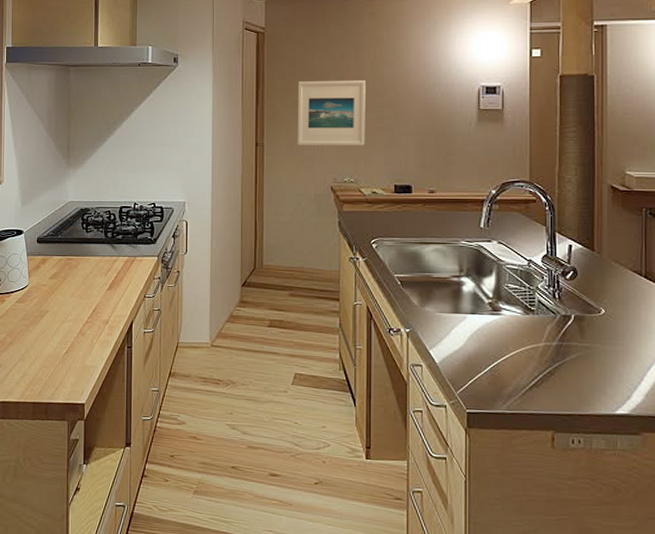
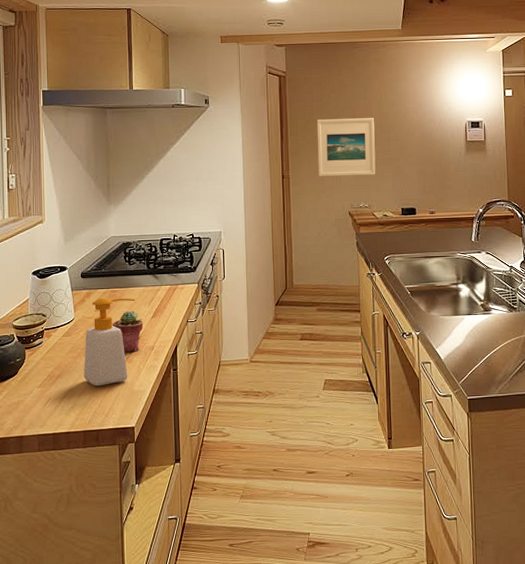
soap bottle: none [35,265,91,358] -> present [83,297,136,386]
potted succulent: none [66,280,99,325] -> present [112,310,144,352]

